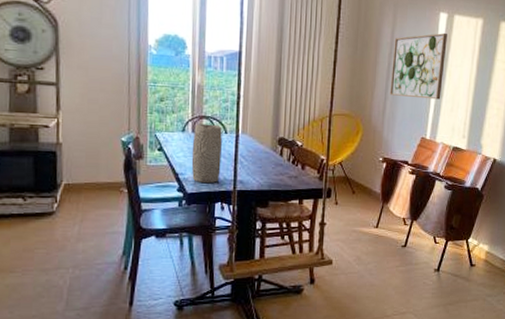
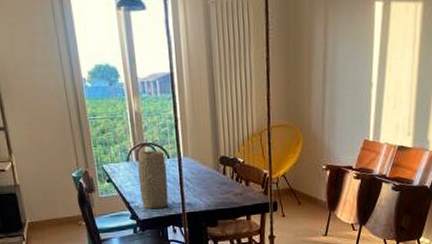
wall art: present [389,32,447,100] -> none [327,23,385,100]

